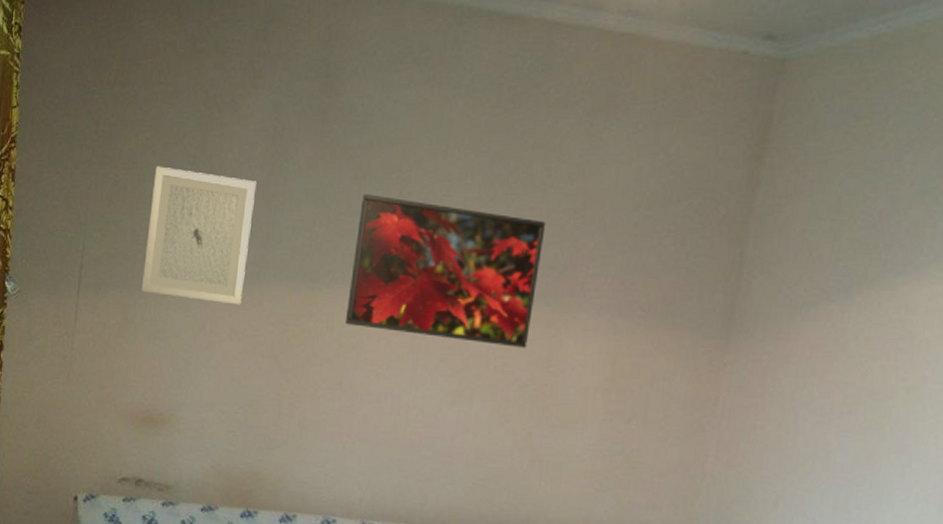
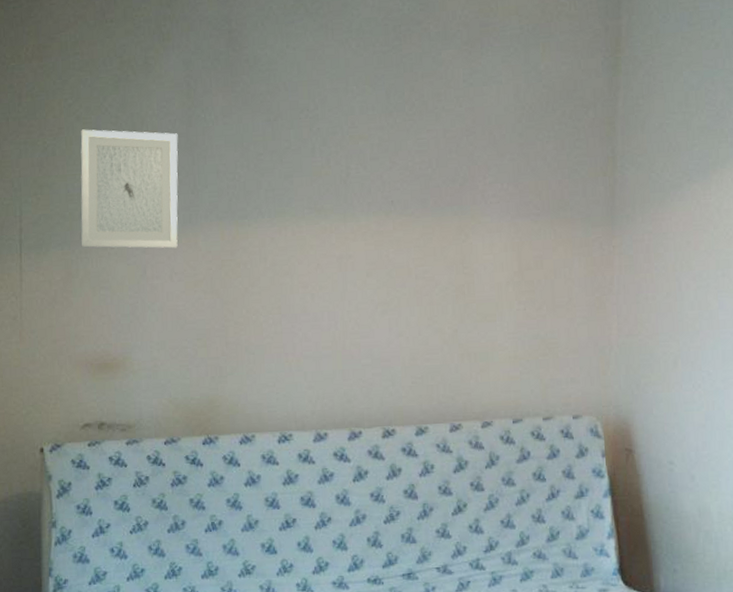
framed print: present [344,194,546,348] -> none [276,134,443,256]

